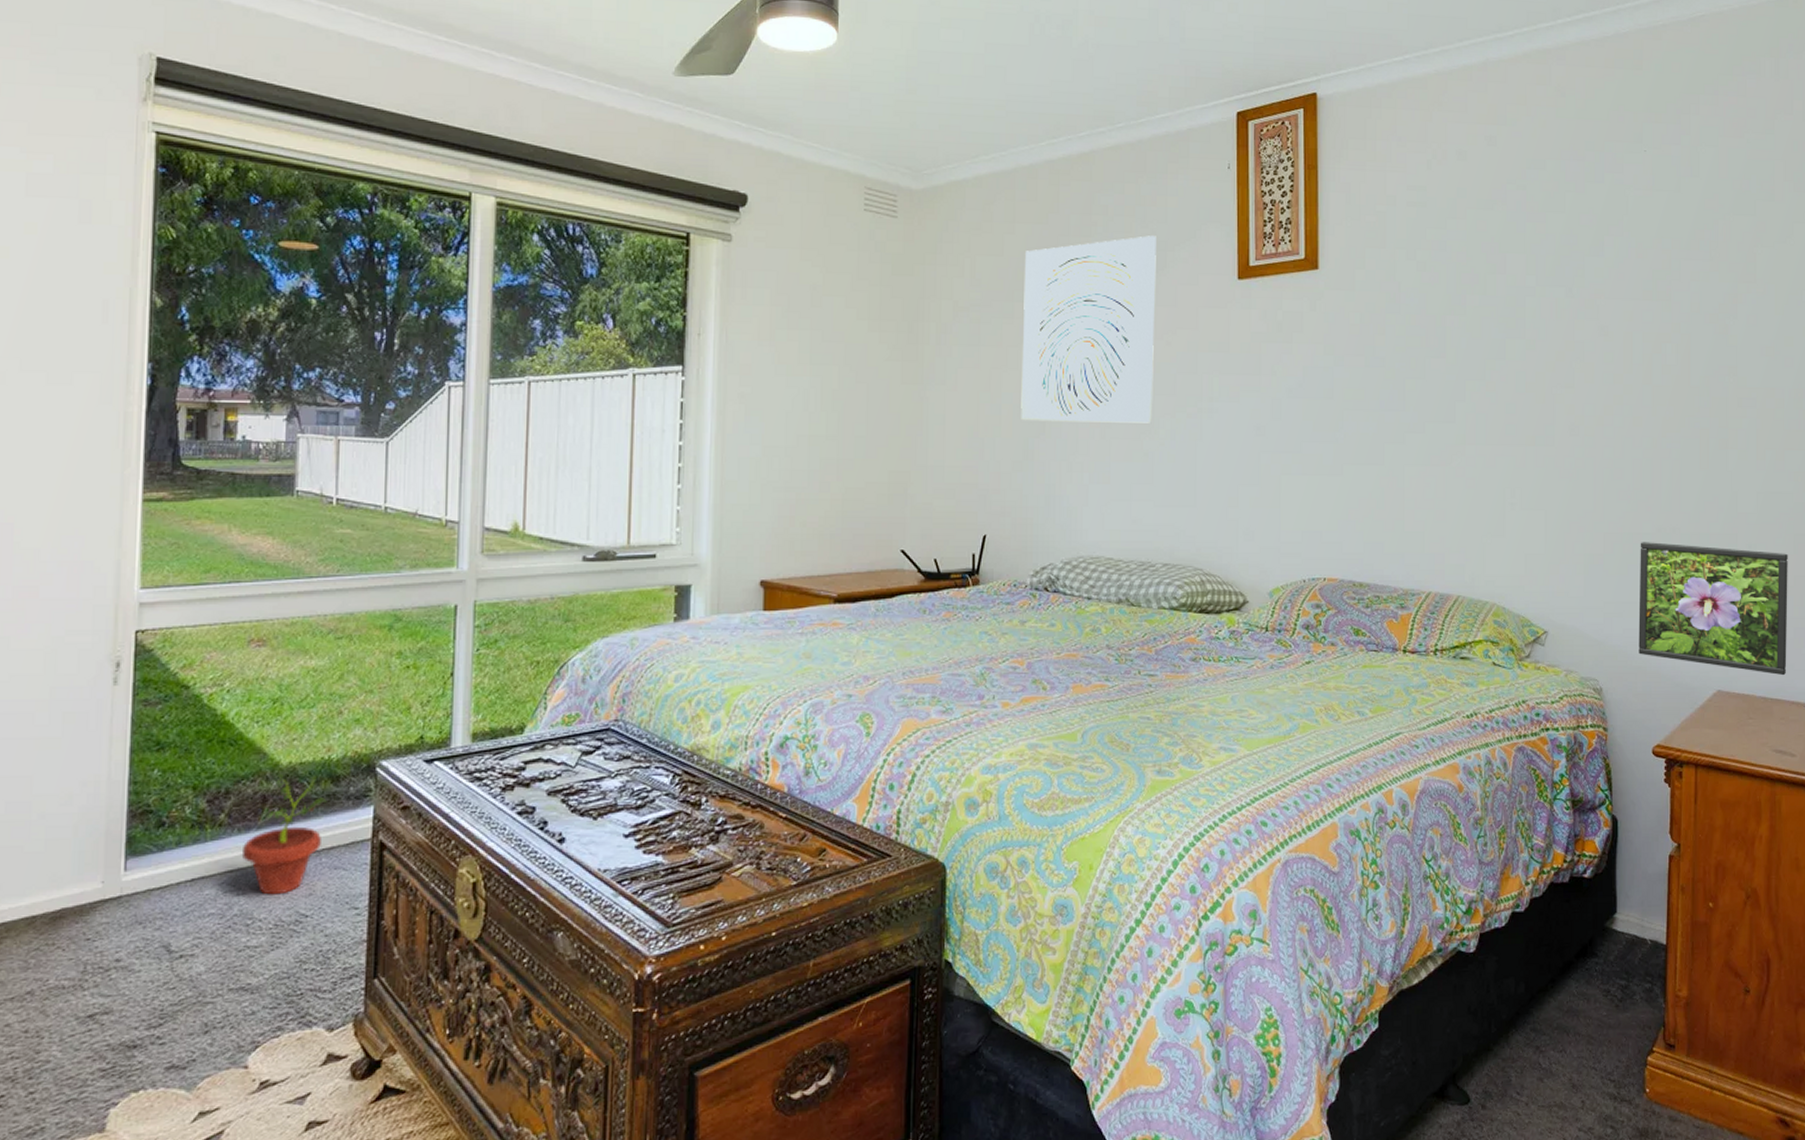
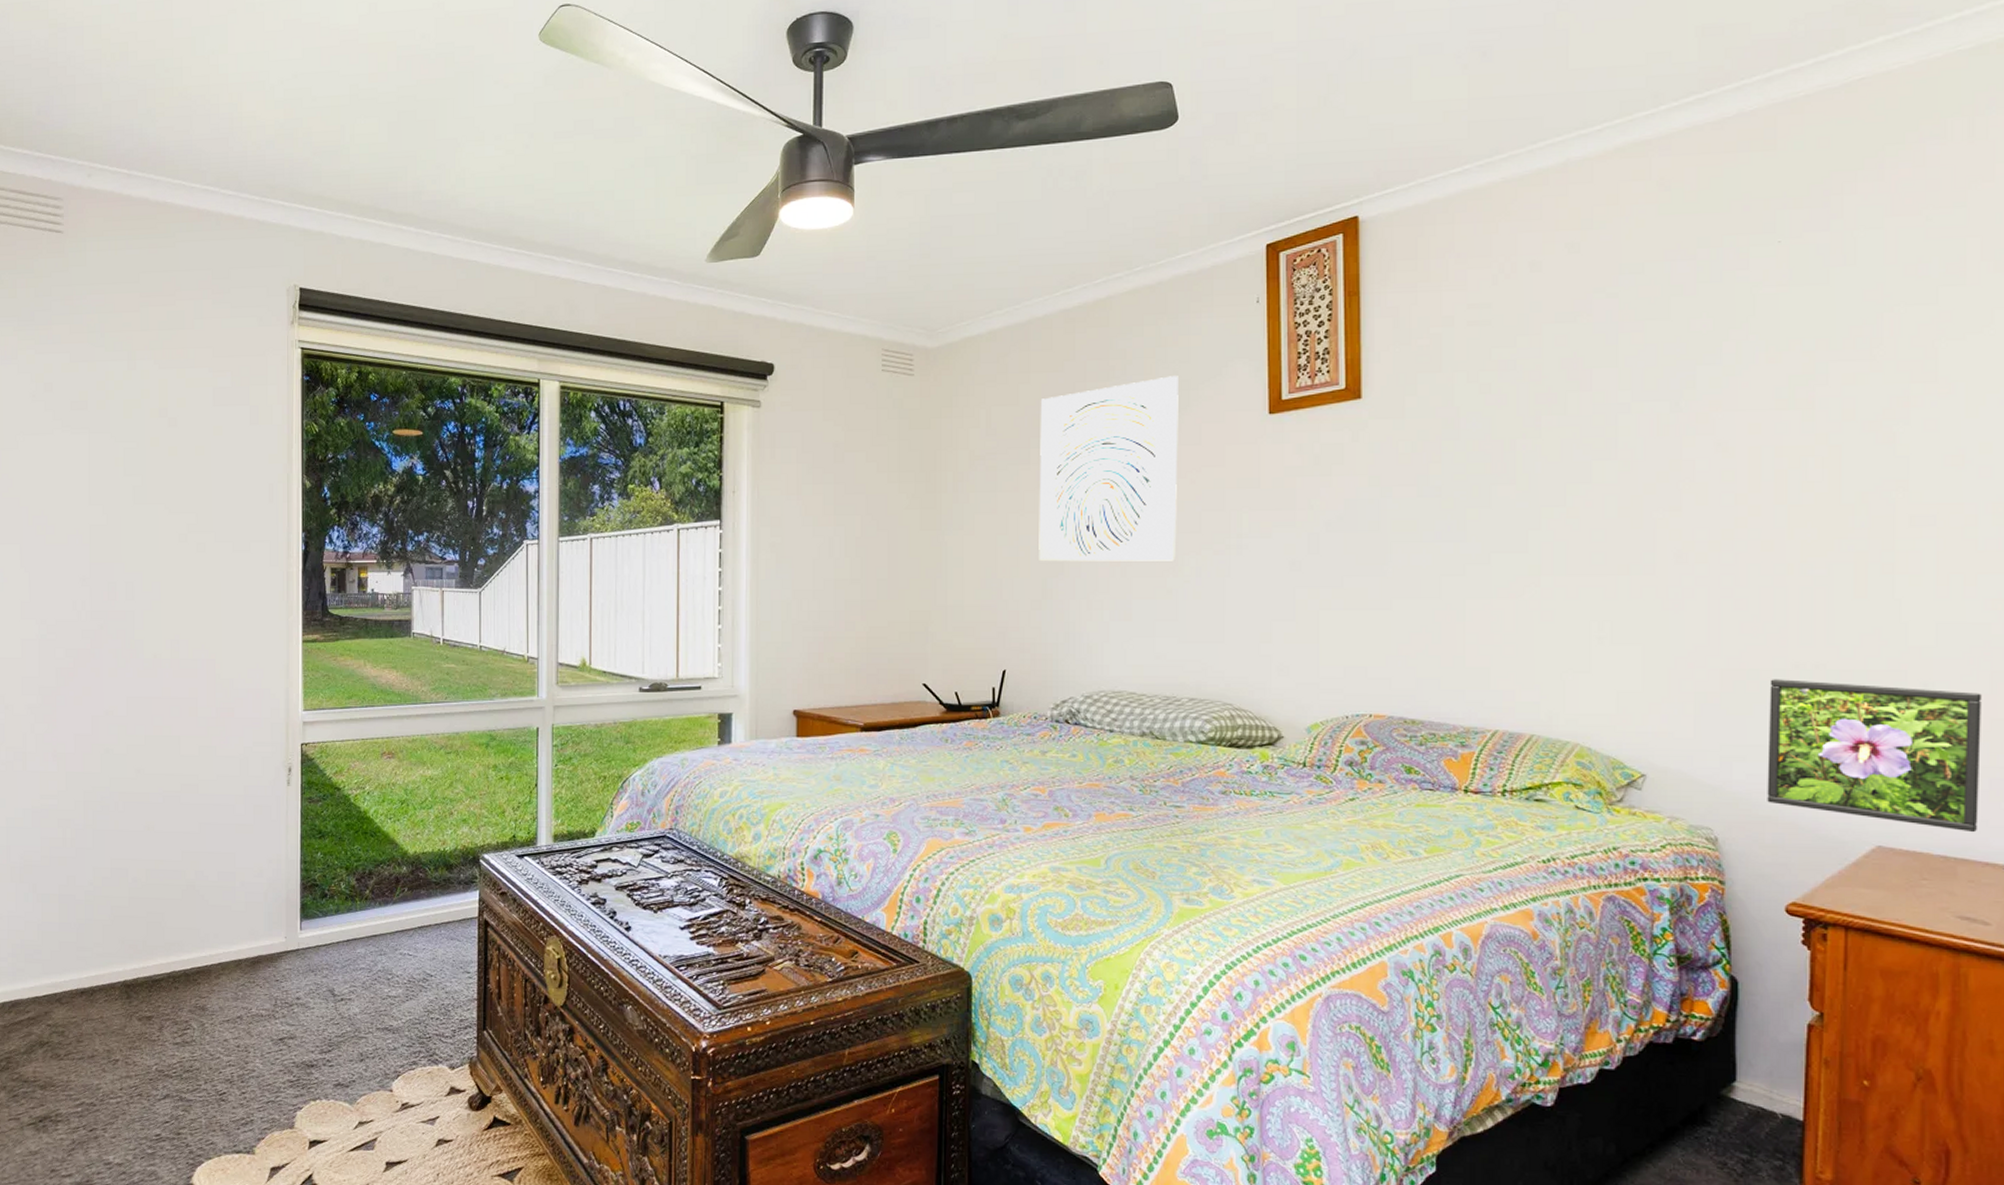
potted plant: present [241,772,327,895] -> none [382,859,444,957]

